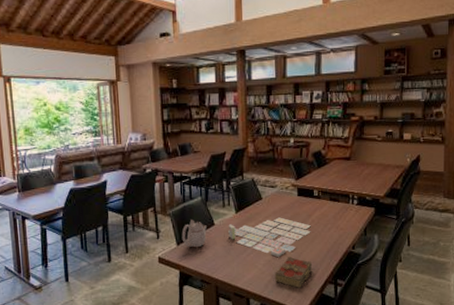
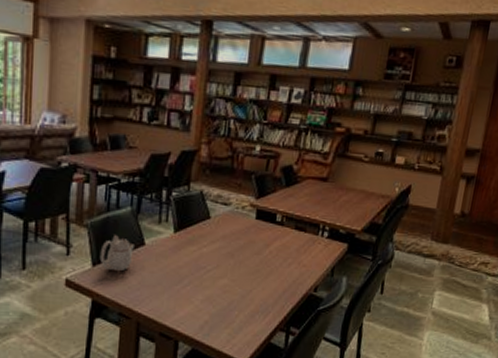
board game: present [228,217,311,258] -> none [161,243,267,294]
book: present [275,256,313,288] -> none [214,293,263,333]

